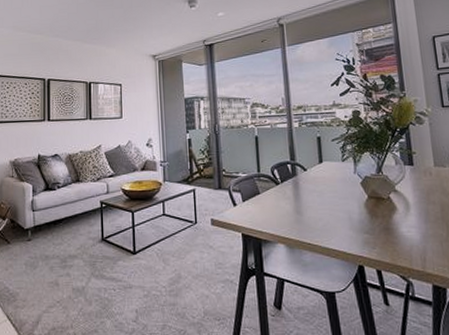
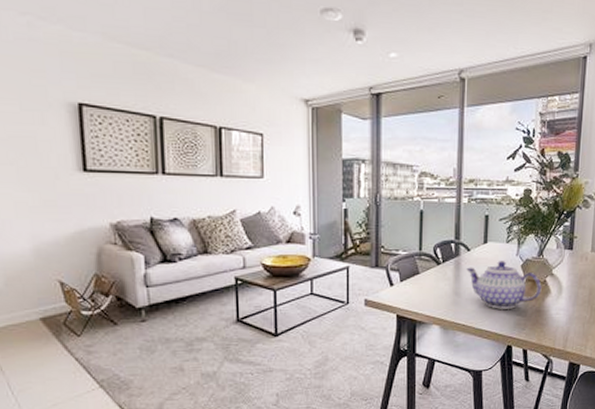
teapot: none [305,179,387,227] -> present [466,261,542,309]

